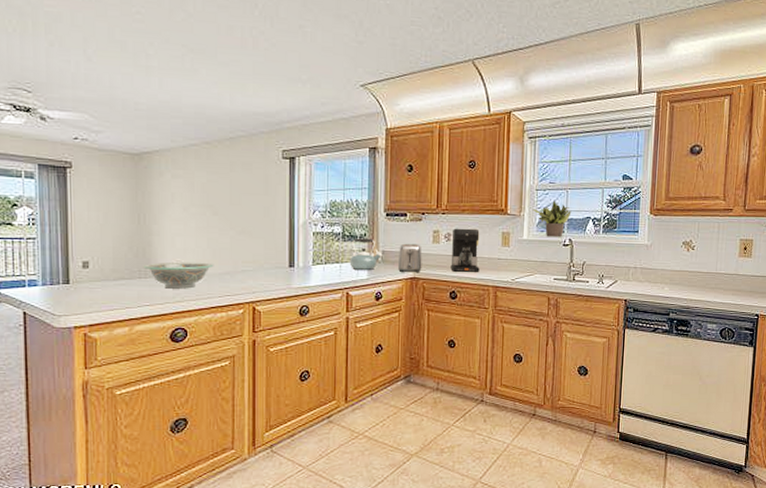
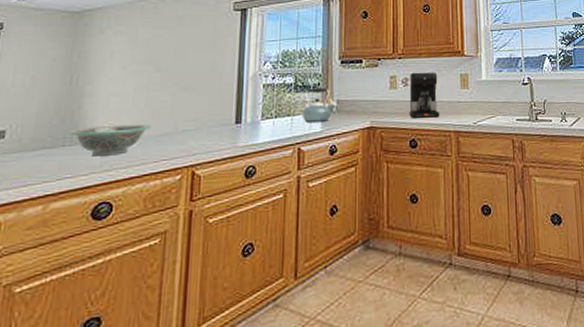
toaster: present [398,243,422,272] -> none [354,90,379,122]
potted plant: present [532,200,572,238] -> none [489,40,527,77]

